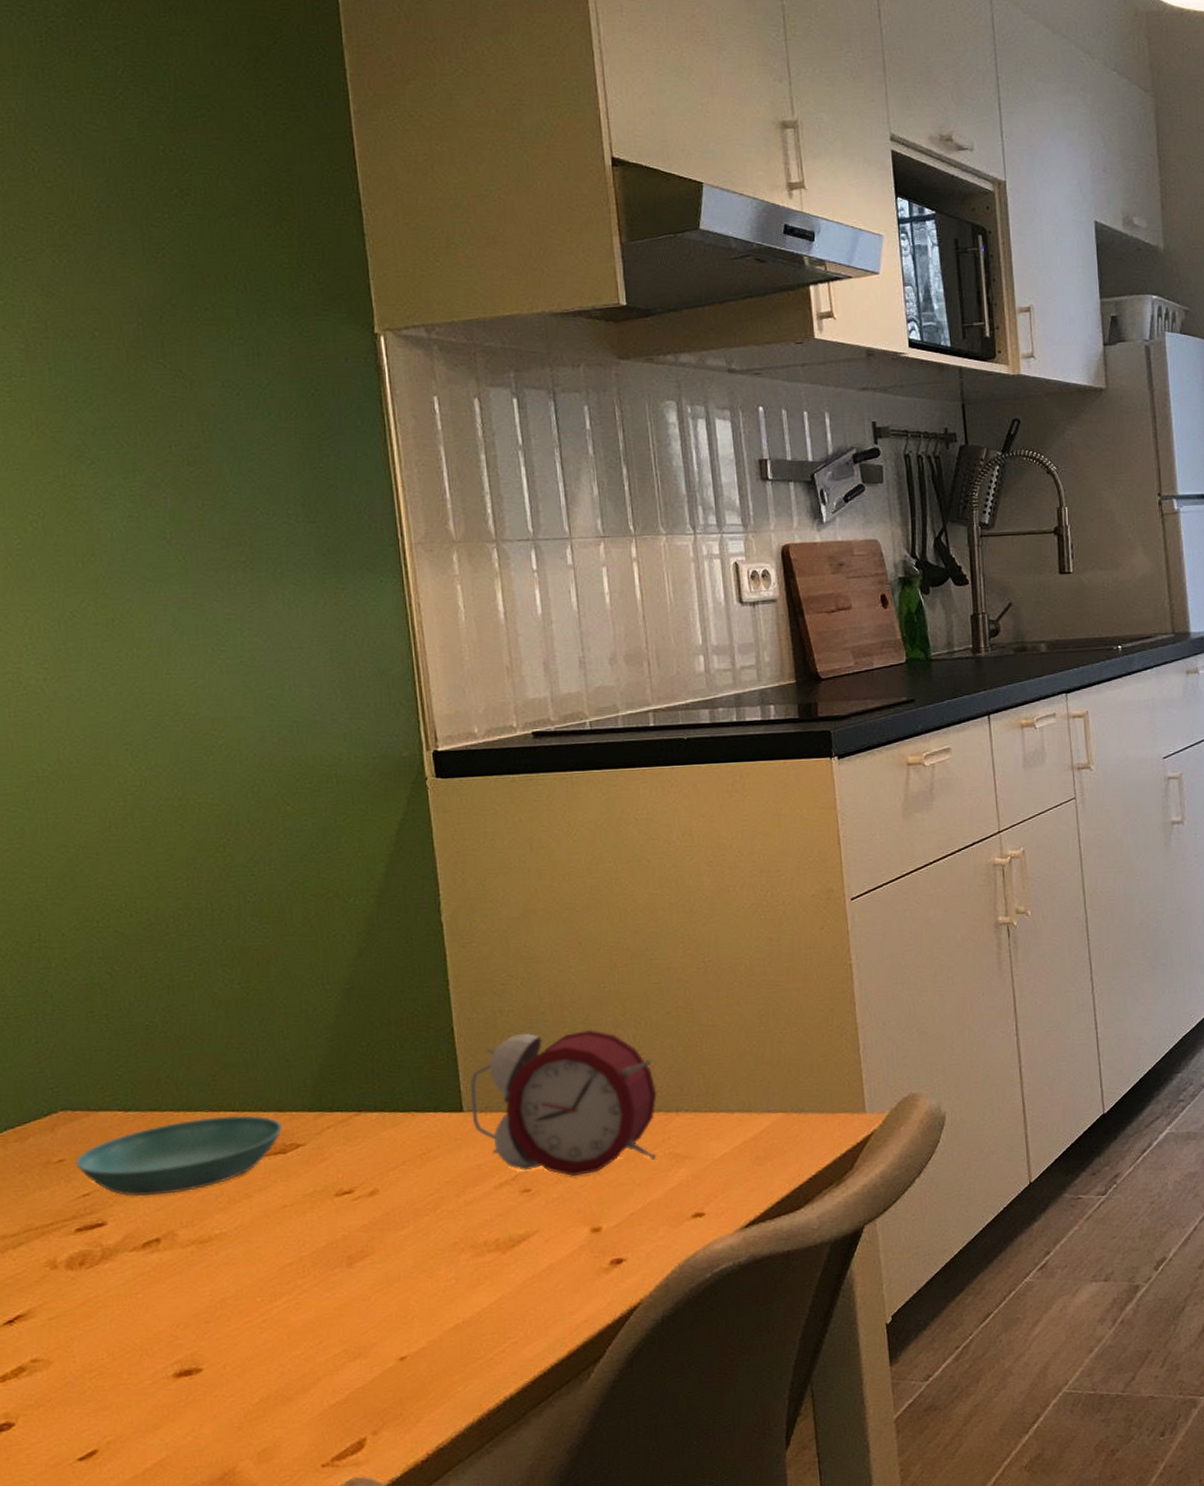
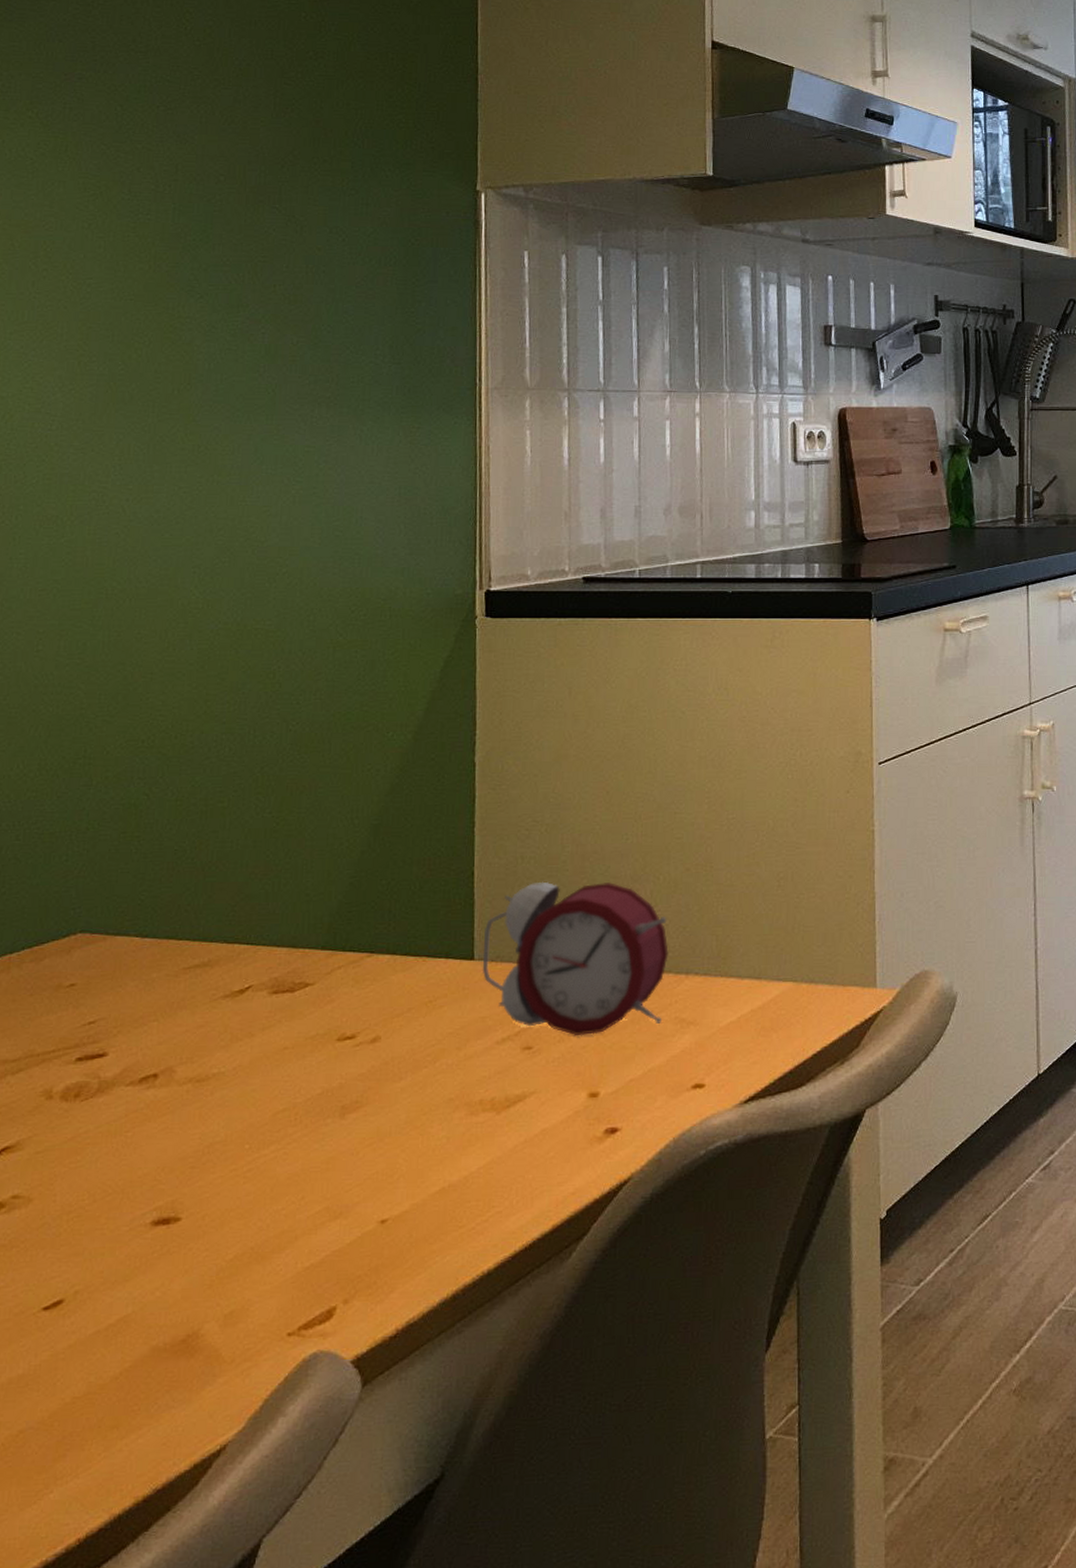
saucer: present [75,1115,283,1196] -> none [86,948,295,1028]

